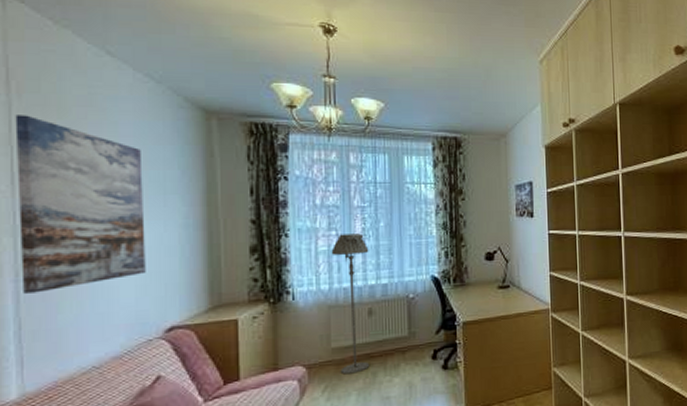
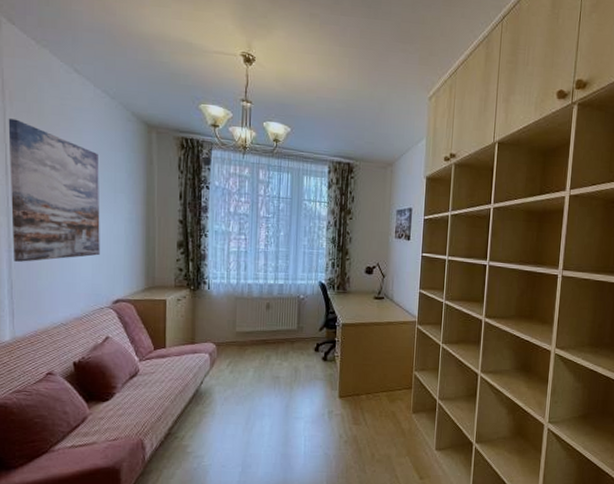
floor lamp: present [331,233,370,375] -> none [240,239,270,355]

